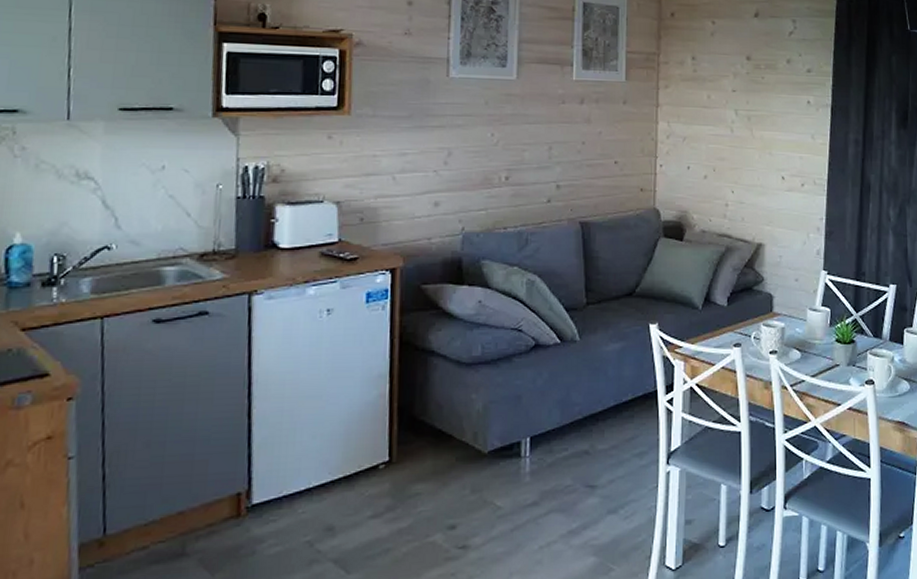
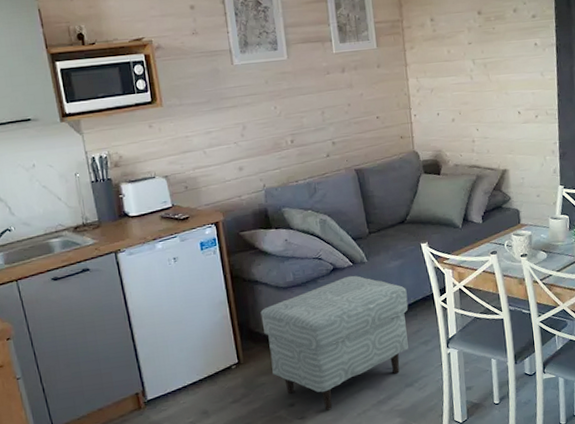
footstool: none [430,356,624,539] -> present [260,275,409,411]

